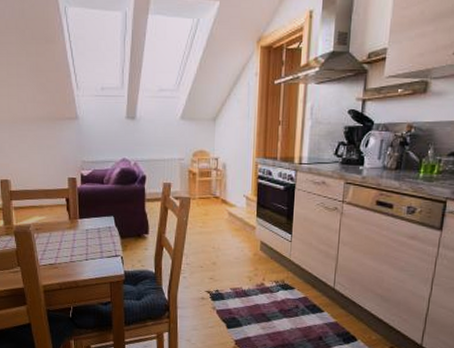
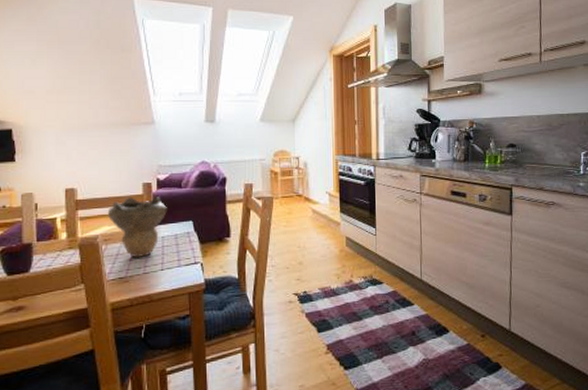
decorative bowl: none [37,191,90,247] -> present [107,197,167,257]

